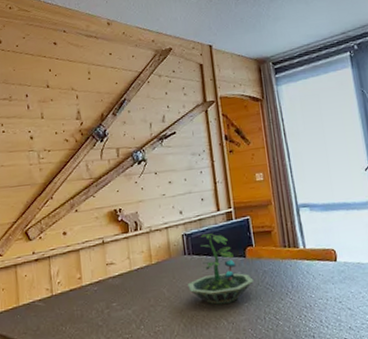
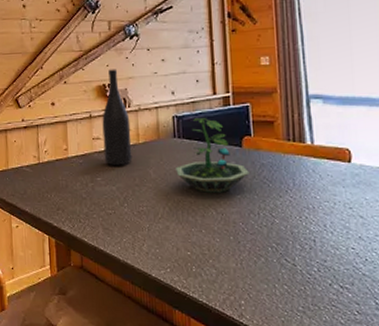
wine bottle: none [114,193,146,289] -> present [102,69,132,166]

